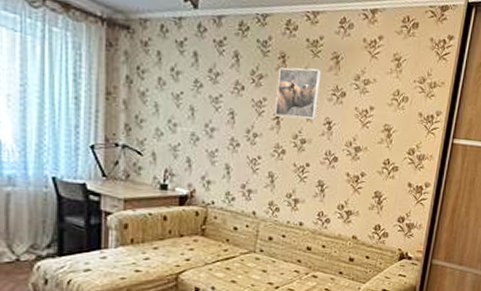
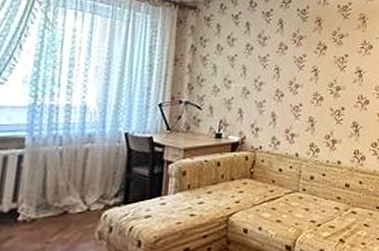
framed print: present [275,67,322,120] -> none [313,28,351,70]

